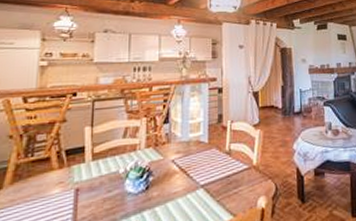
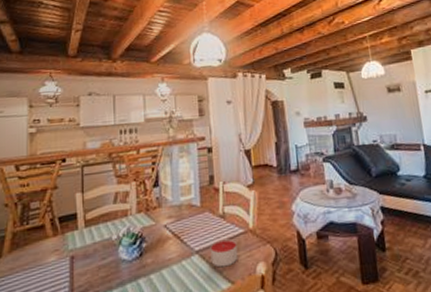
candle: none [215,174,241,201] -> present [210,239,238,268]

